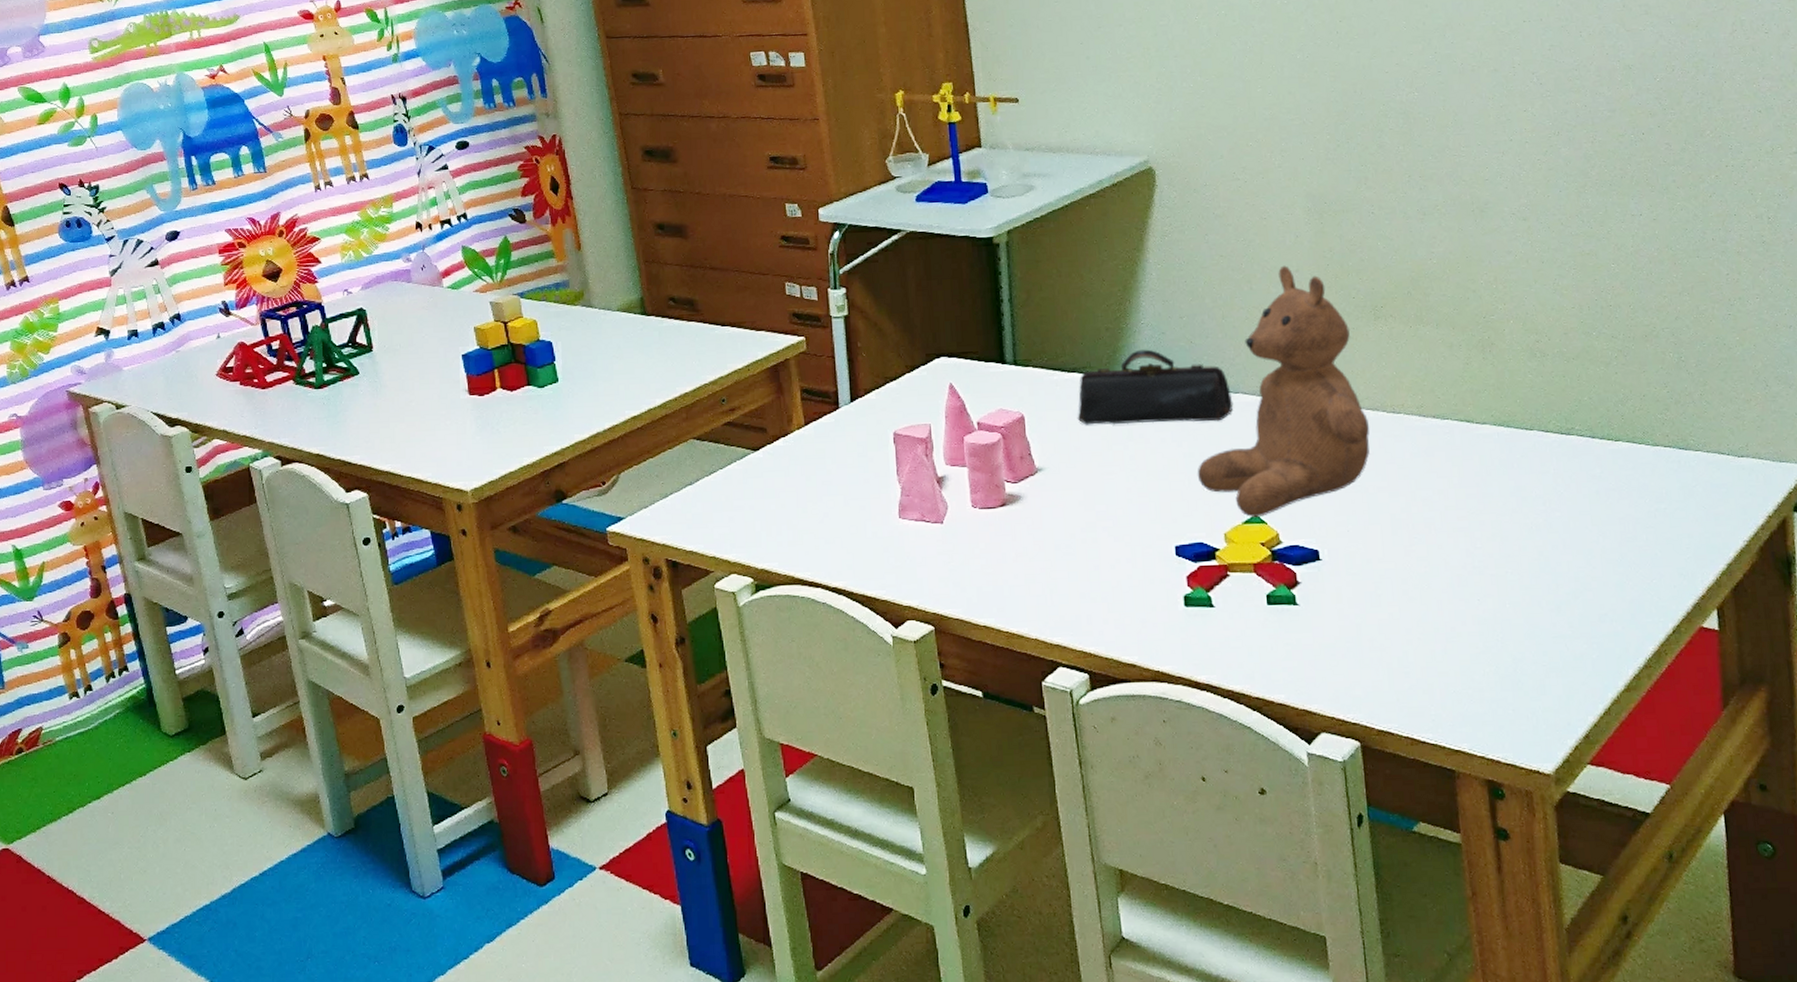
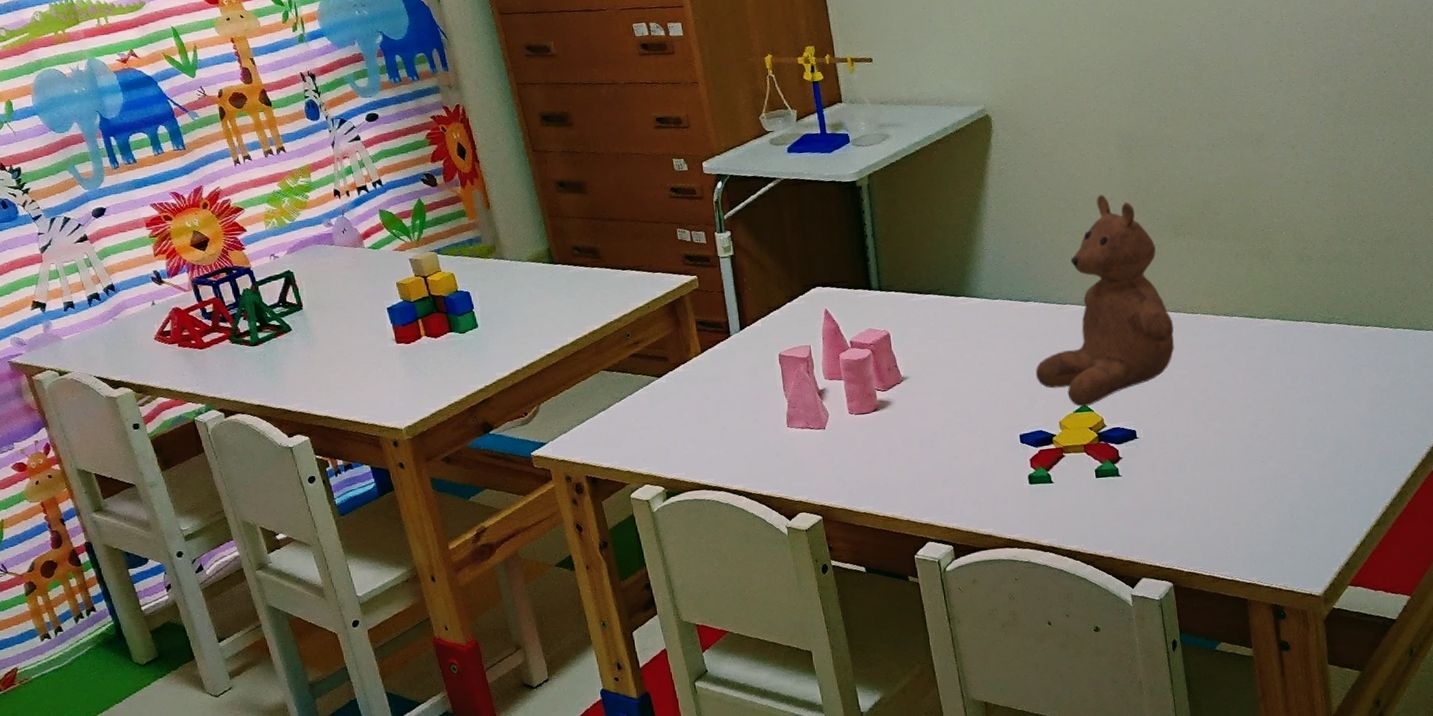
pencil case: present [1077,349,1234,425] -> none [934,271,1063,338]

